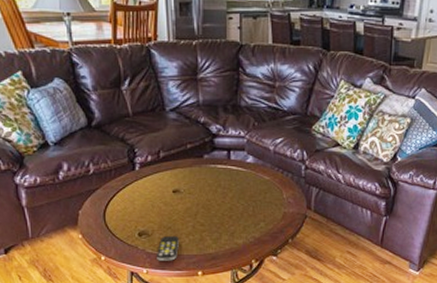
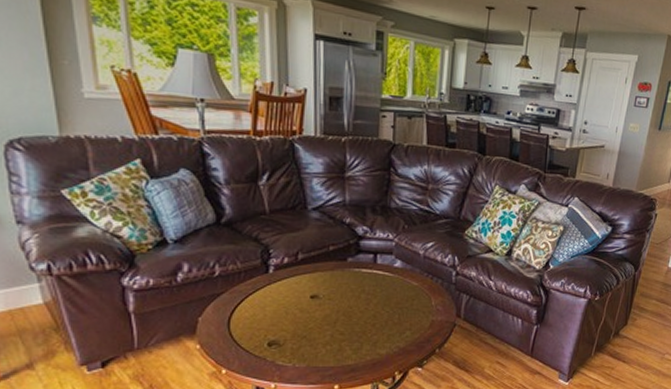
remote control: present [157,235,180,261] -> none [288,345,316,374]

